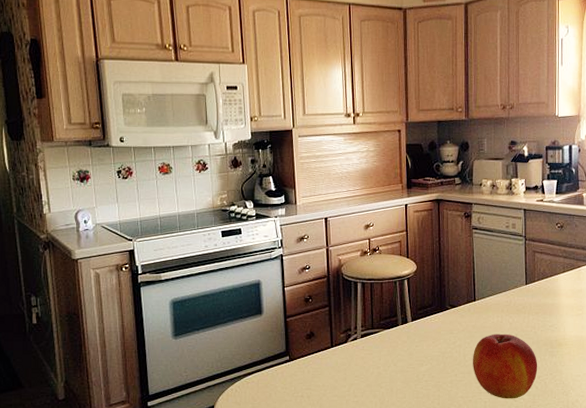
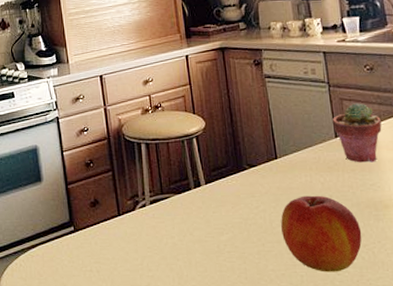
potted succulent: none [525,255,564,307] -> present [333,103,382,163]

